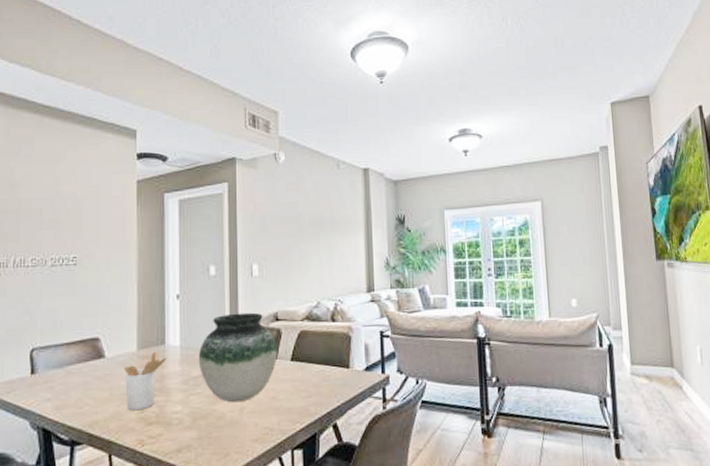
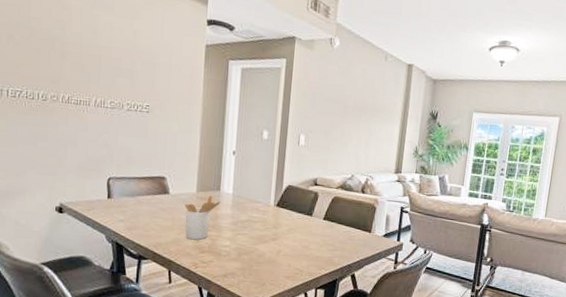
vase: present [198,312,277,403] -> none [246,174,314,246]

